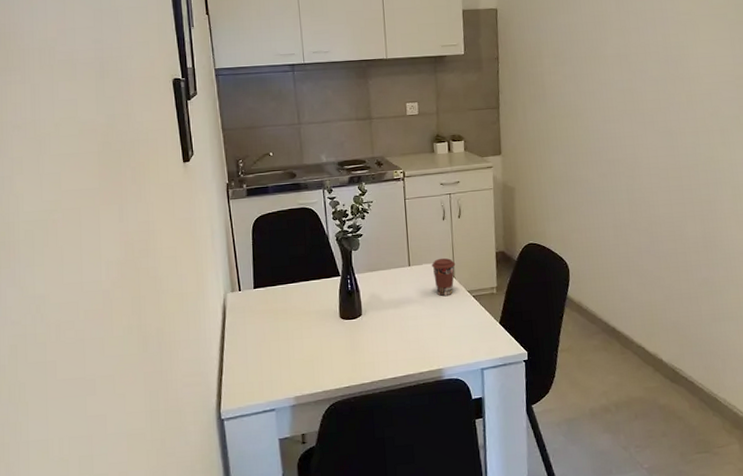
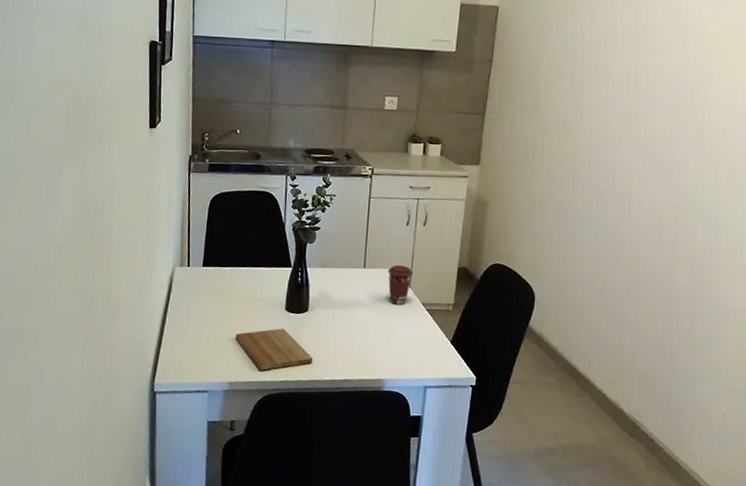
cutting board: none [294,336,373,380] -> present [235,328,313,371]

